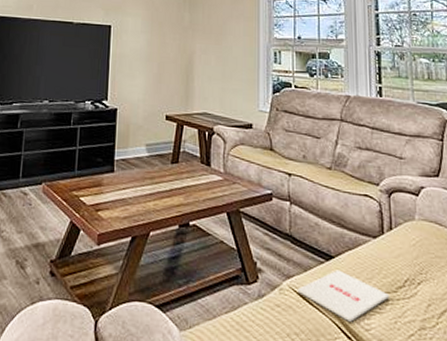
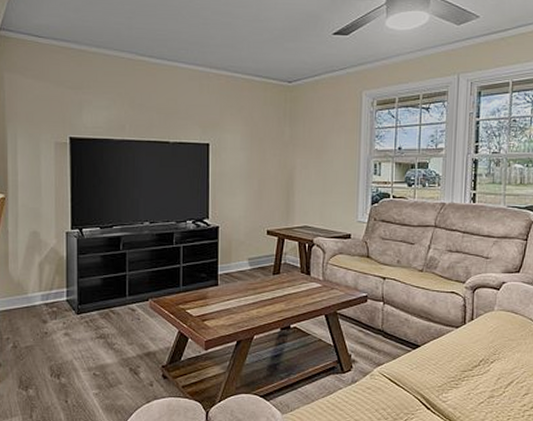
magazine: present [297,269,389,322] -> none [386,356,465,396]

